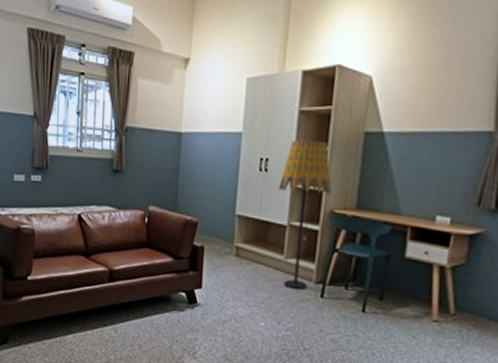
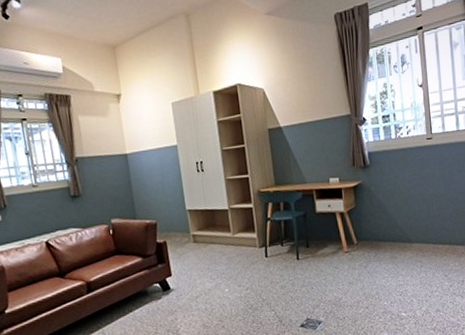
floor lamp: present [278,139,332,290] -> none [215,141,255,257]

